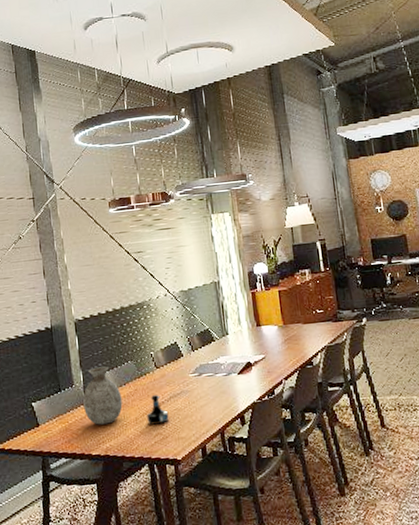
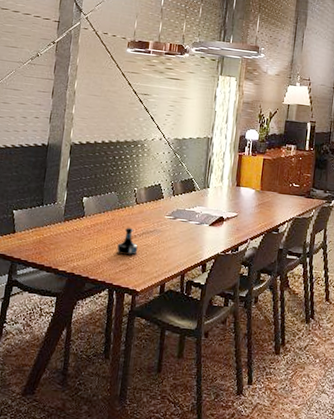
vase: present [83,366,123,425] -> none [60,190,99,245]

